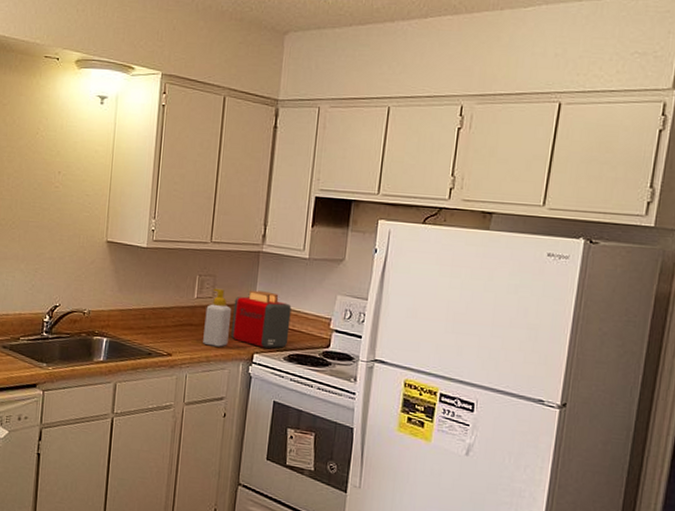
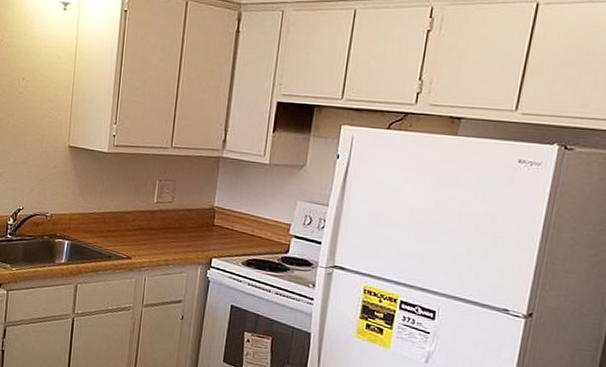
soap bottle: present [203,288,232,347] -> none [162,193,191,251]
toaster: present [231,290,292,348] -> none [190,195,251,253]

